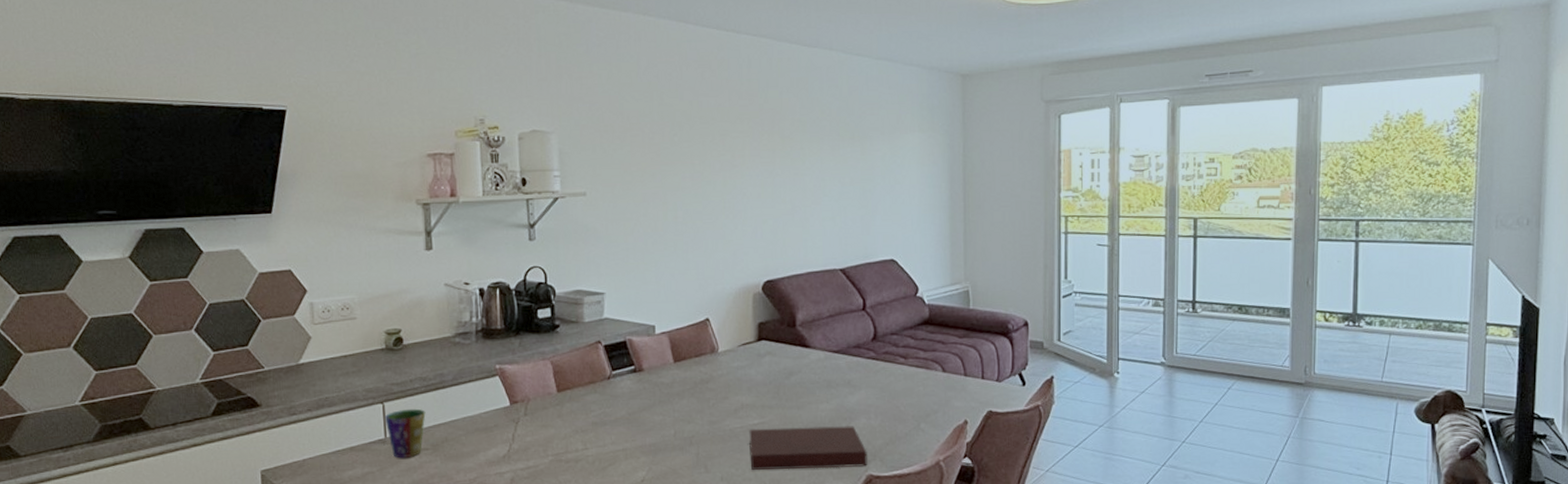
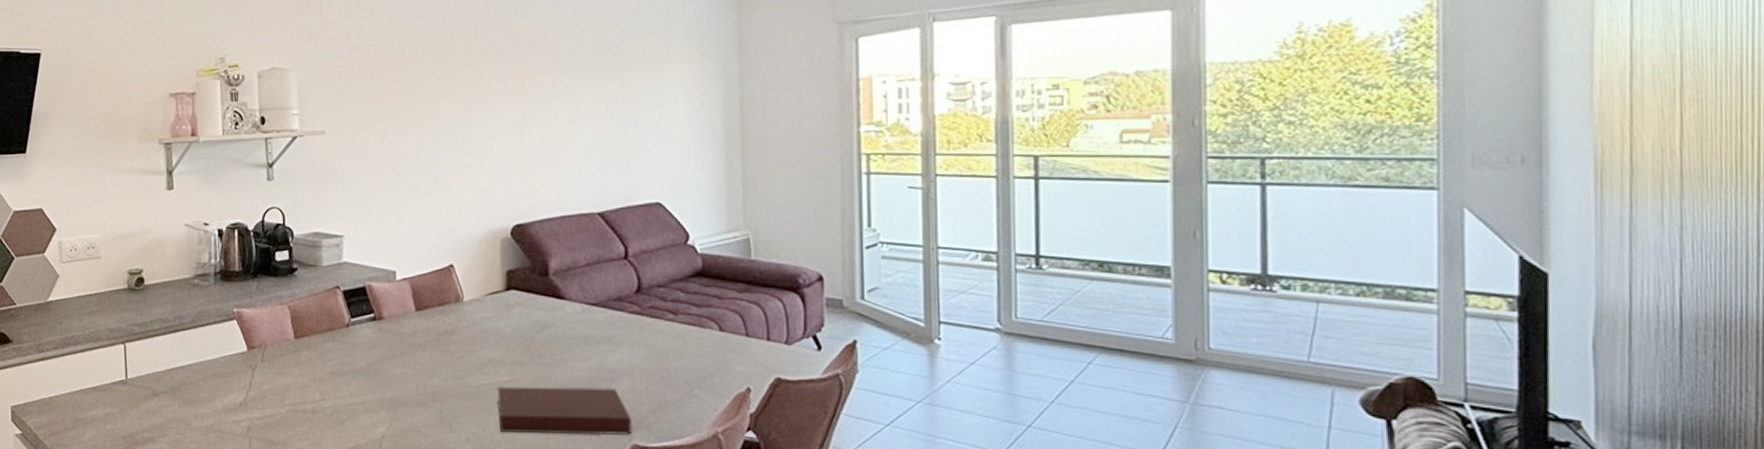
cup: present [384,408,426,459] -> none [125,350,165,401]

